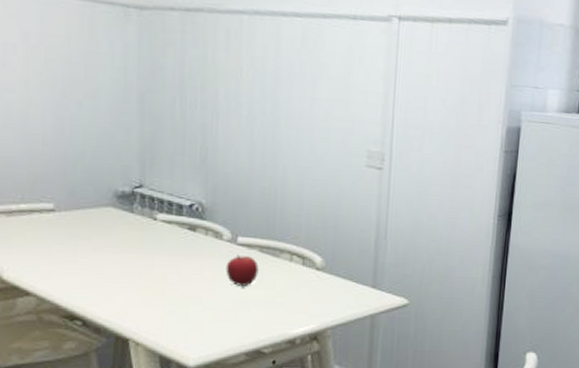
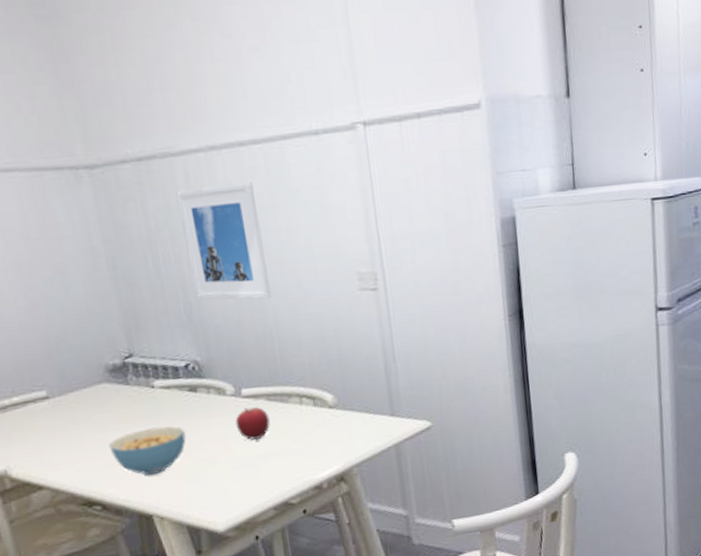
cereal bowl: none [102,257,177,302] -> present [109,426,186,476]
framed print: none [213,45,287,159] -> present [176,182,272,300]

